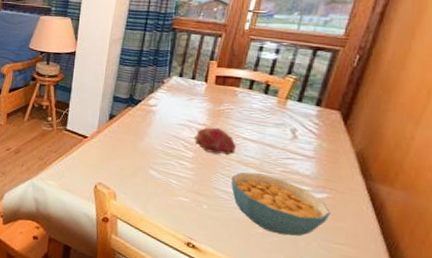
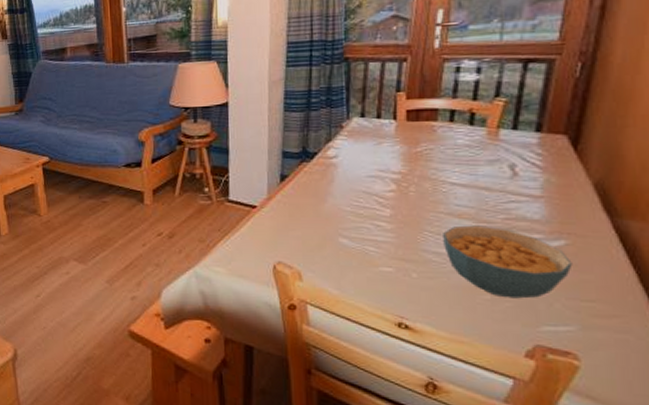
fruit: present [194,127,236,156] -> none [390,174,443,208]

